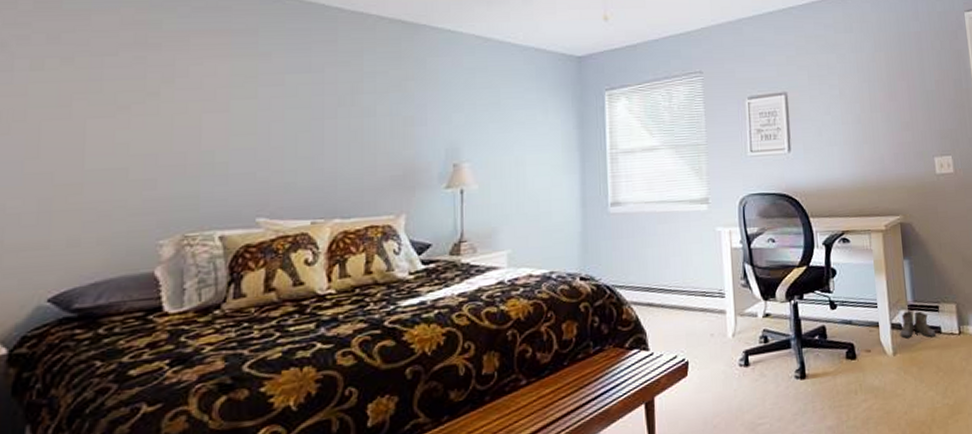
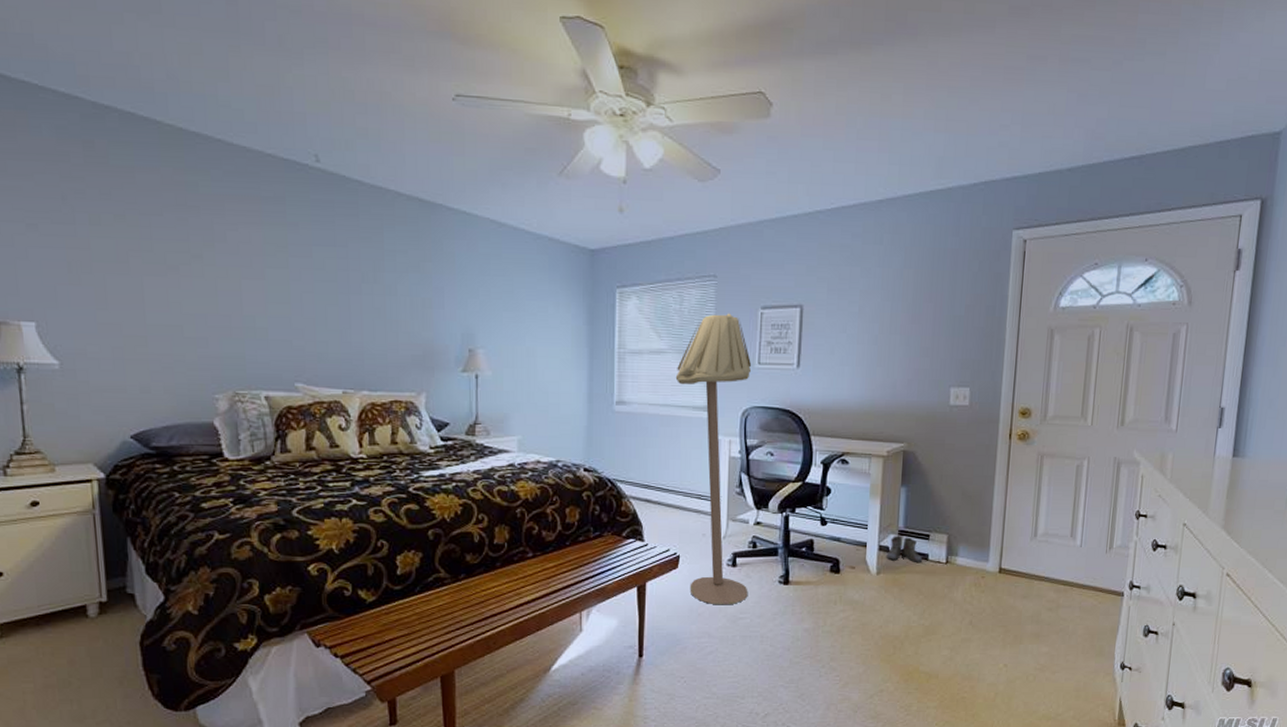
floor lamp: none [670,106,765,413] -> present [675,313,752,605]

